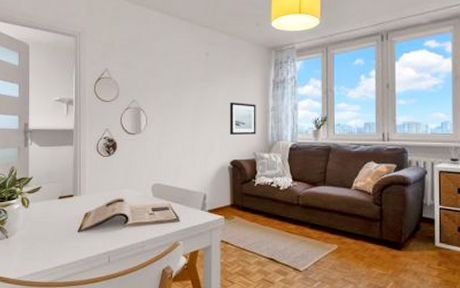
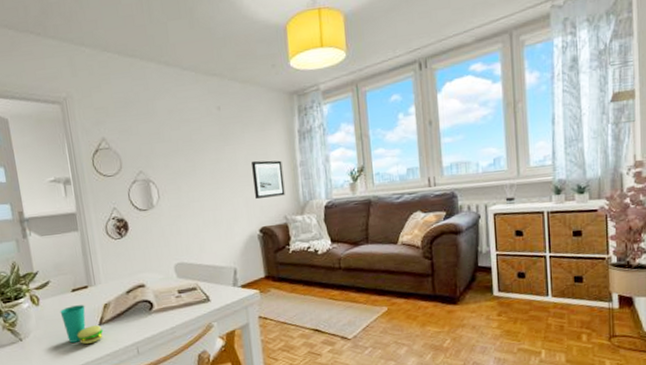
cup: none [45,211,81,248] -> present [60,305,104,344]

